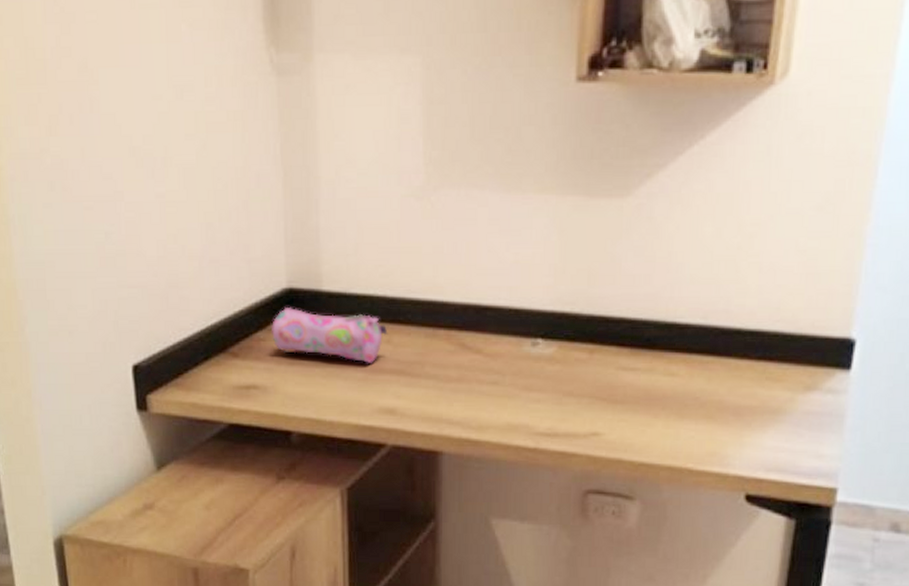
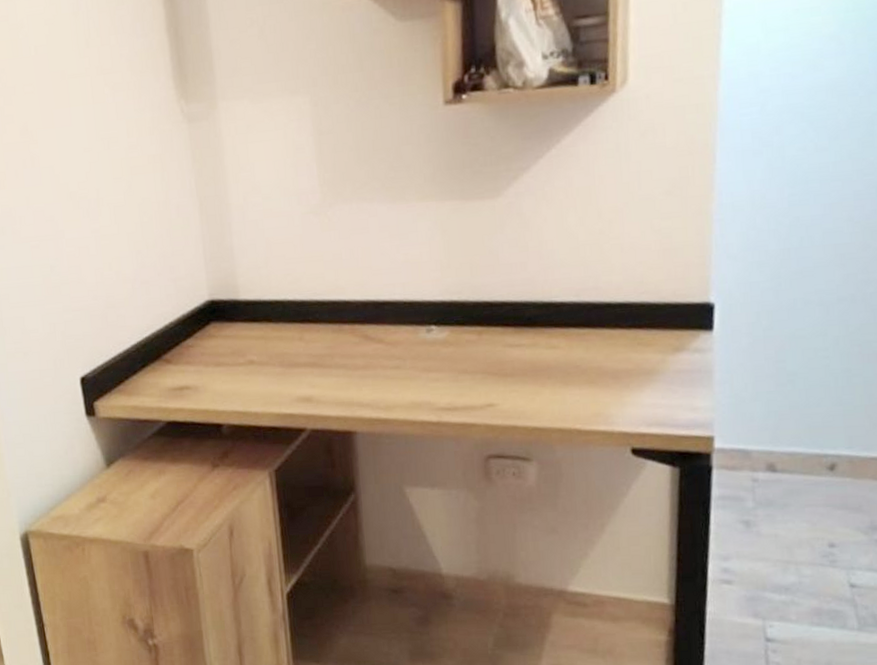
pencil case: present [272,308,388,363] -> none [198,317,300,359]

